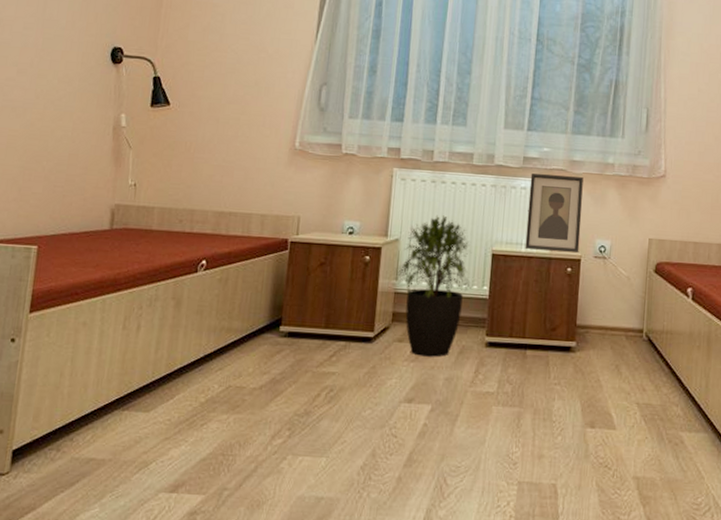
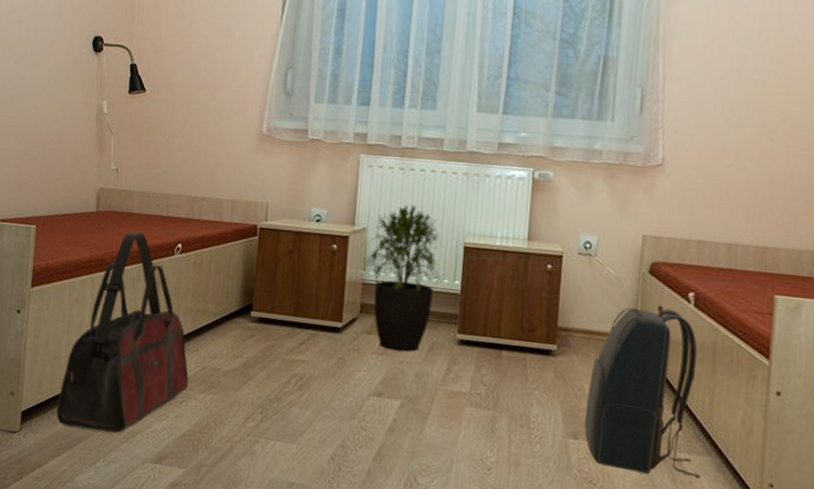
duffel bag: none [55,249,211,465] -> present [56,231,189,433]
picture frame: present [525,173,583,254] -> none [500,161,566,249]
backpack: none [600,300,699,454] -> present [584,304,701,479]

